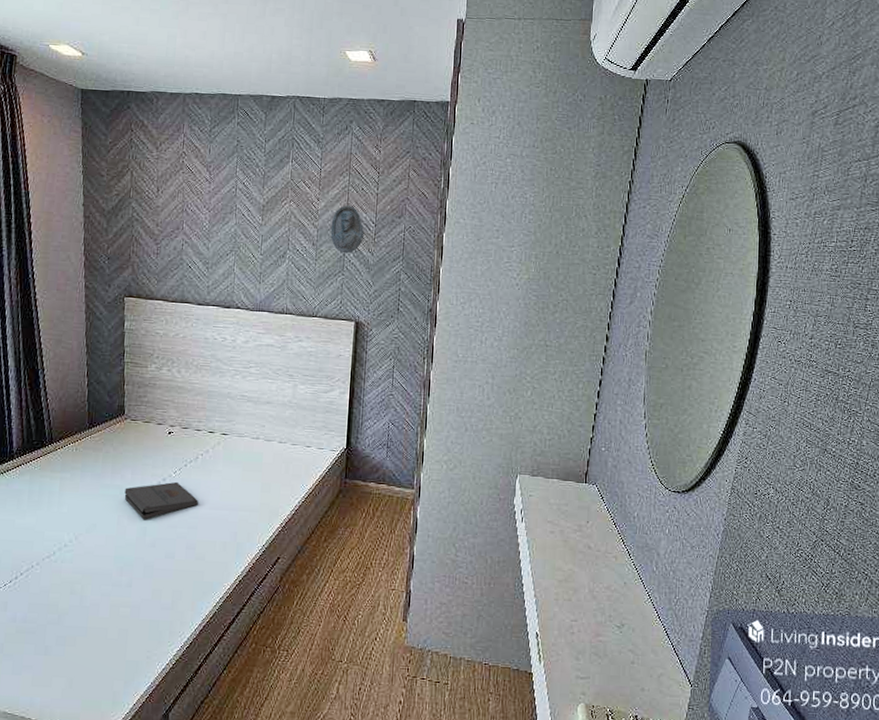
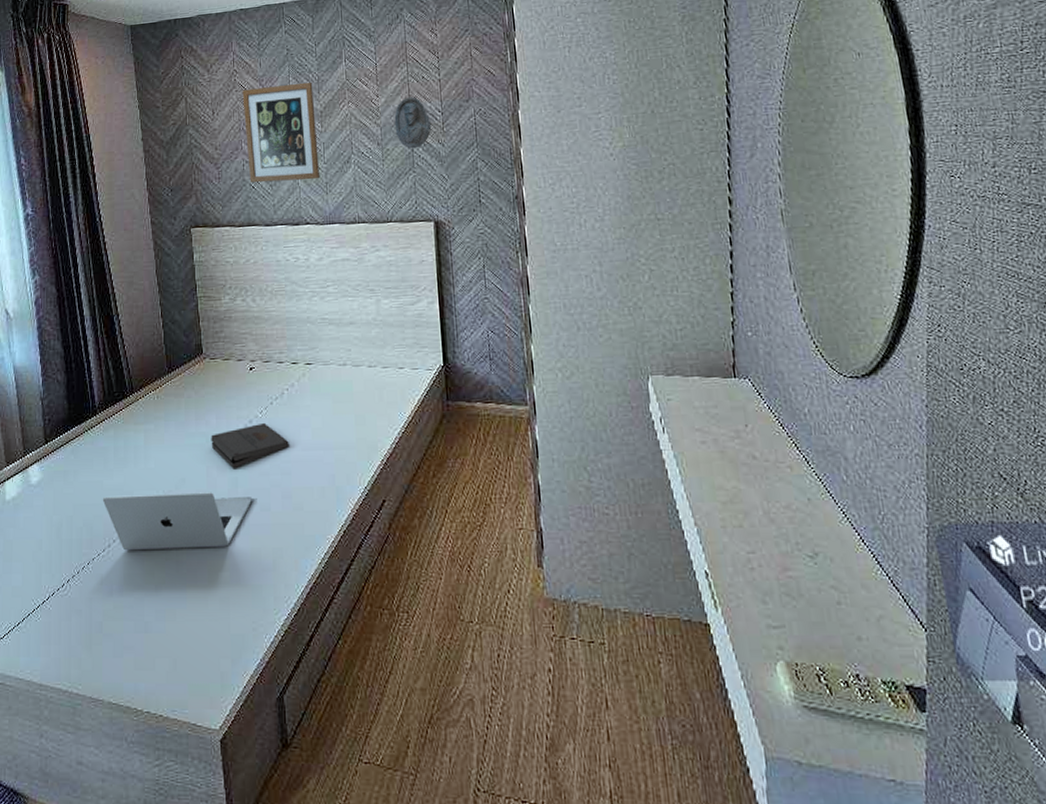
laptop: none [12,534,159,586] -> present [102,492,253,551]
wall art: none [187,172,259,269] -> present [242,82,321,183]

